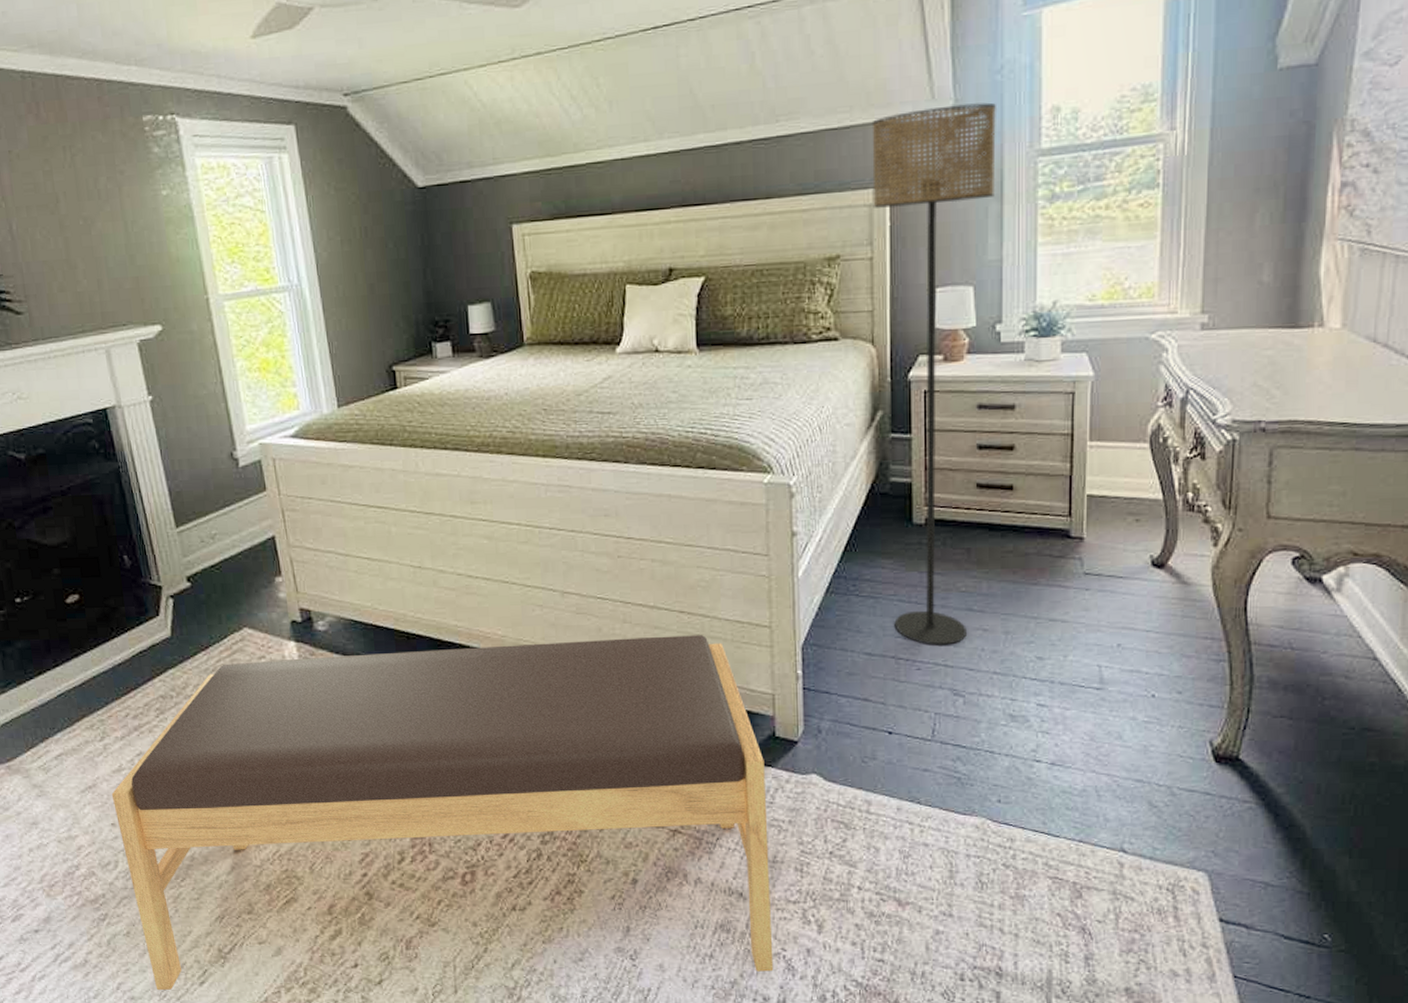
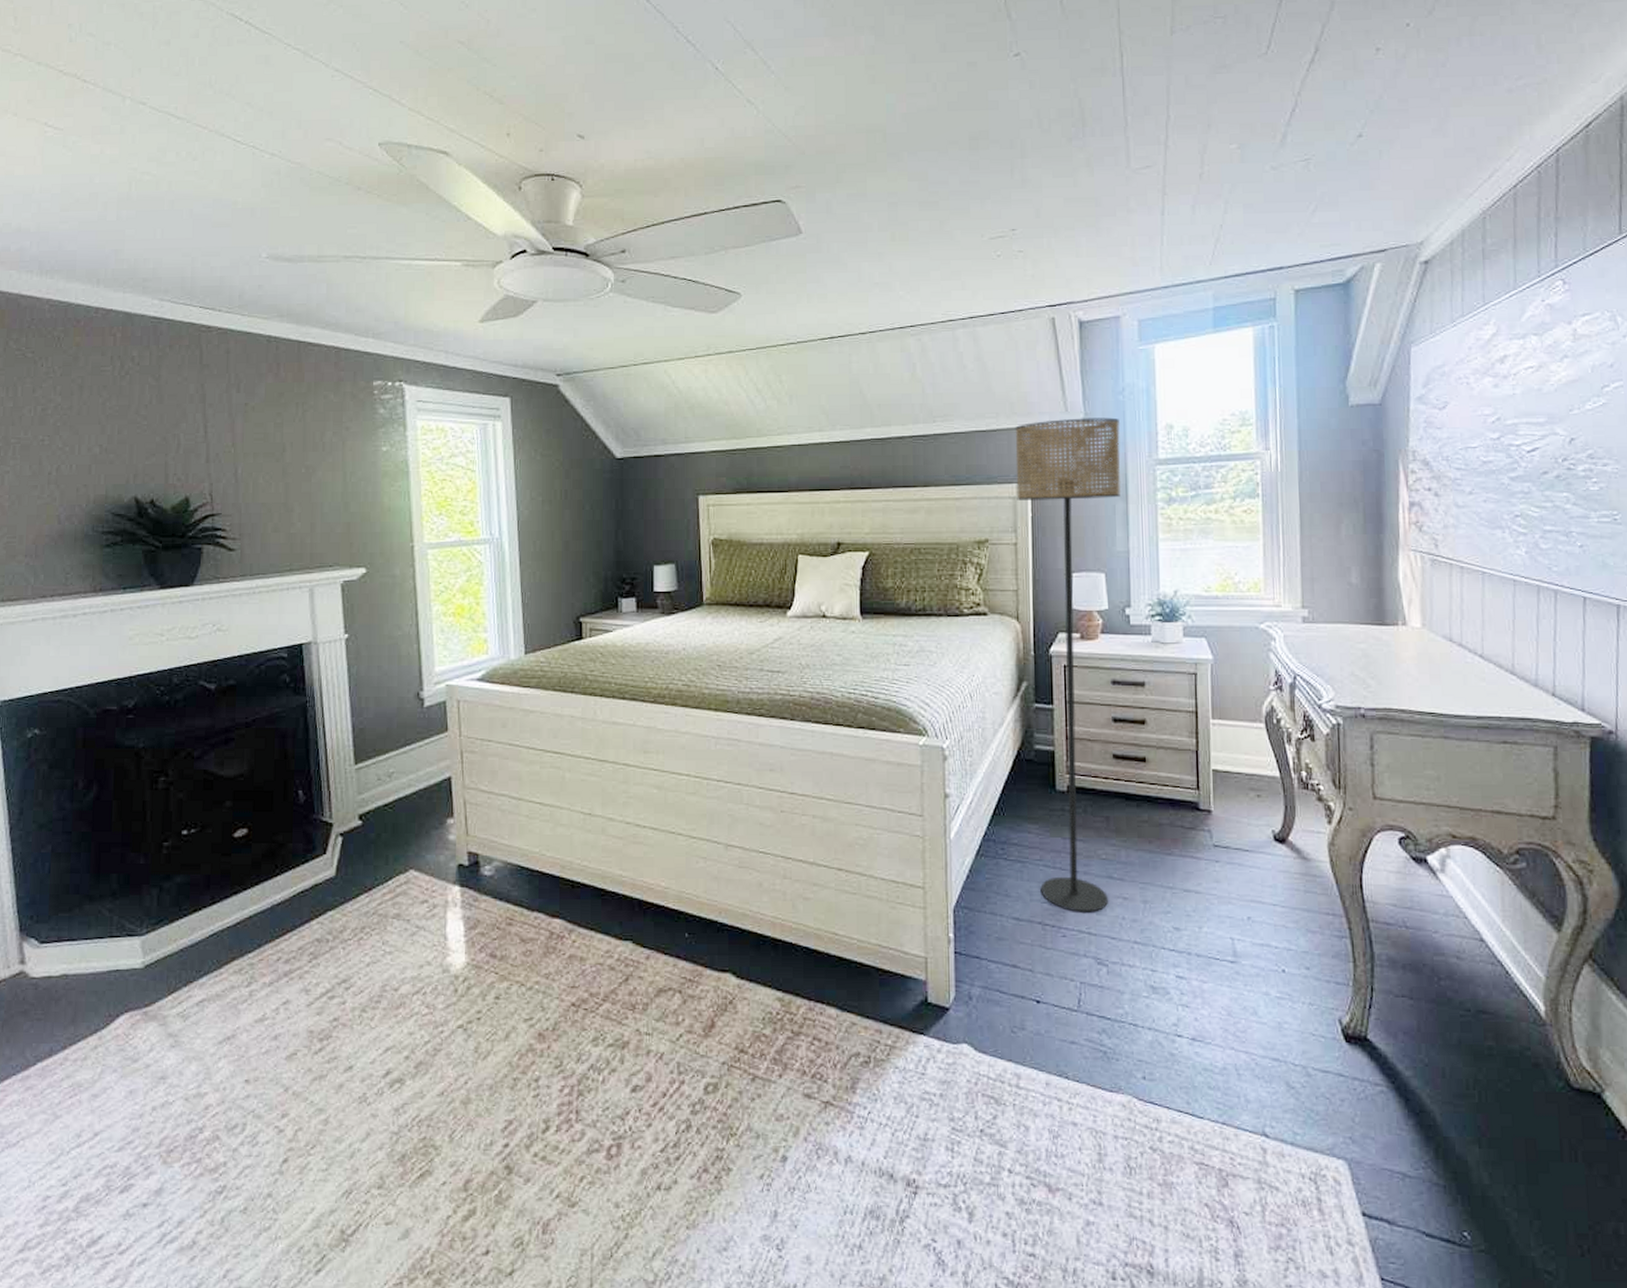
bench: present [111,635,774,991] -> none [250,893,924,1280]

